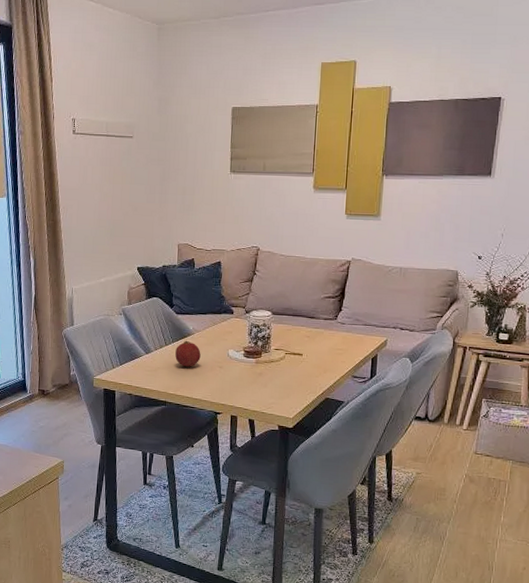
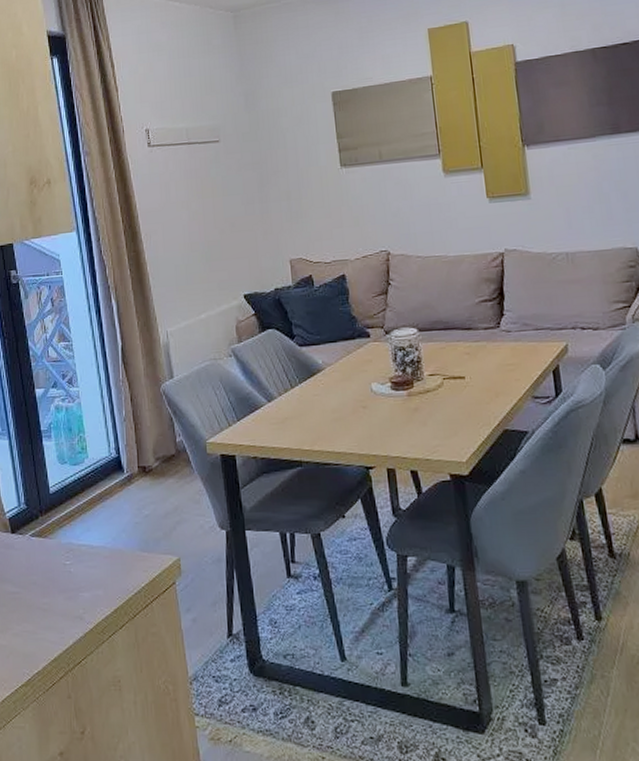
fruit: present [175,340,201,367] -> none [304,378,338,412]

